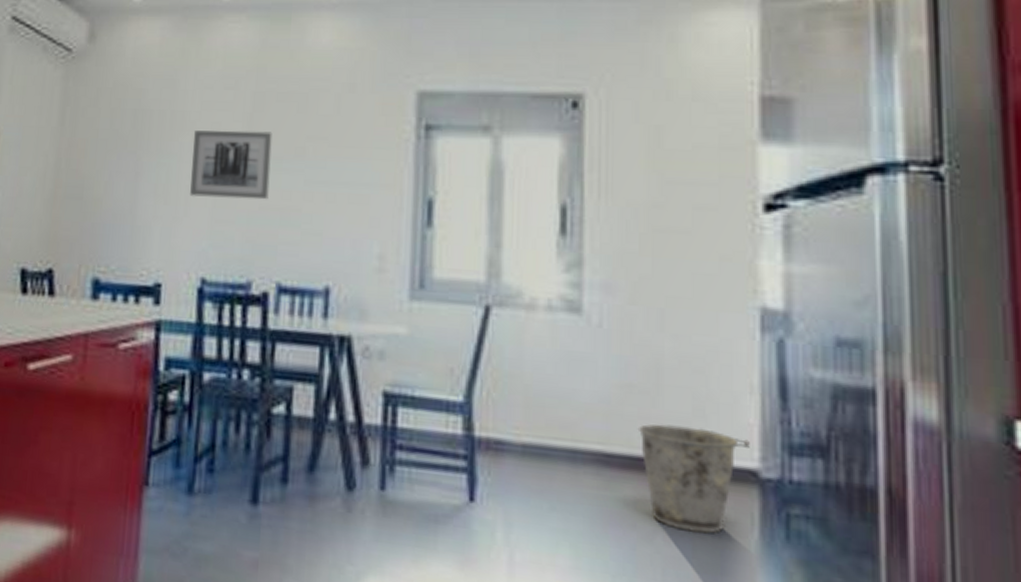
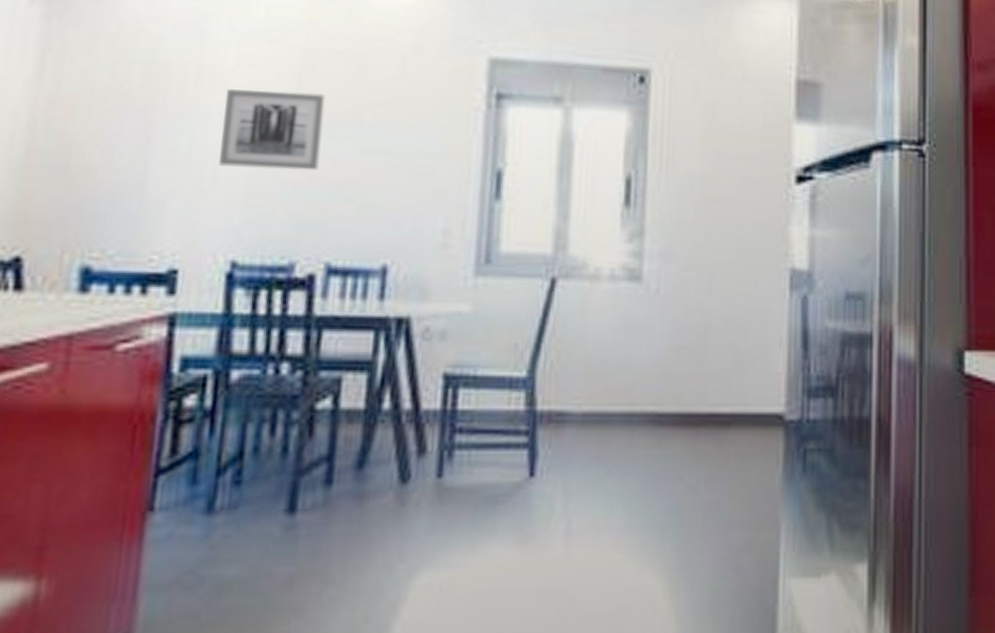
bucket: present [637,424,750,534] -> none [687,381,778,477]

